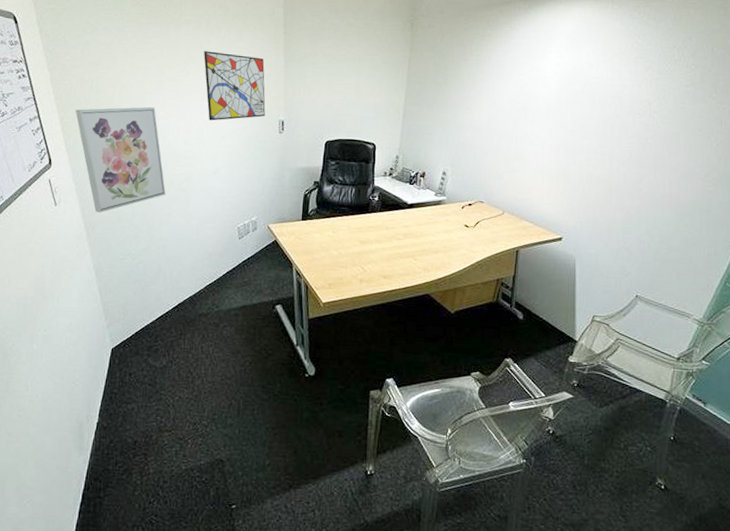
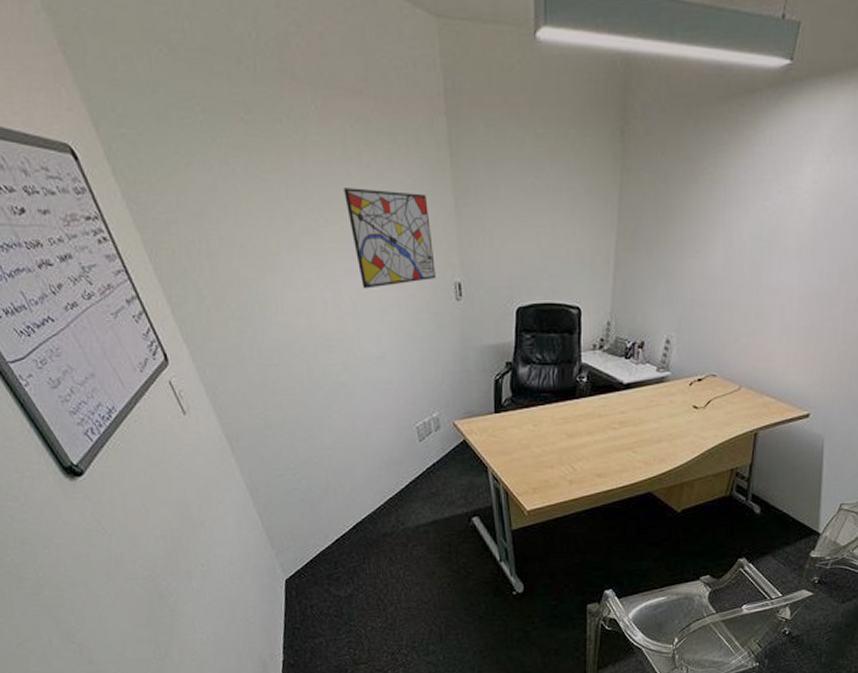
wall art: present [75,106,166,214] -> none [184,273,321,421]

